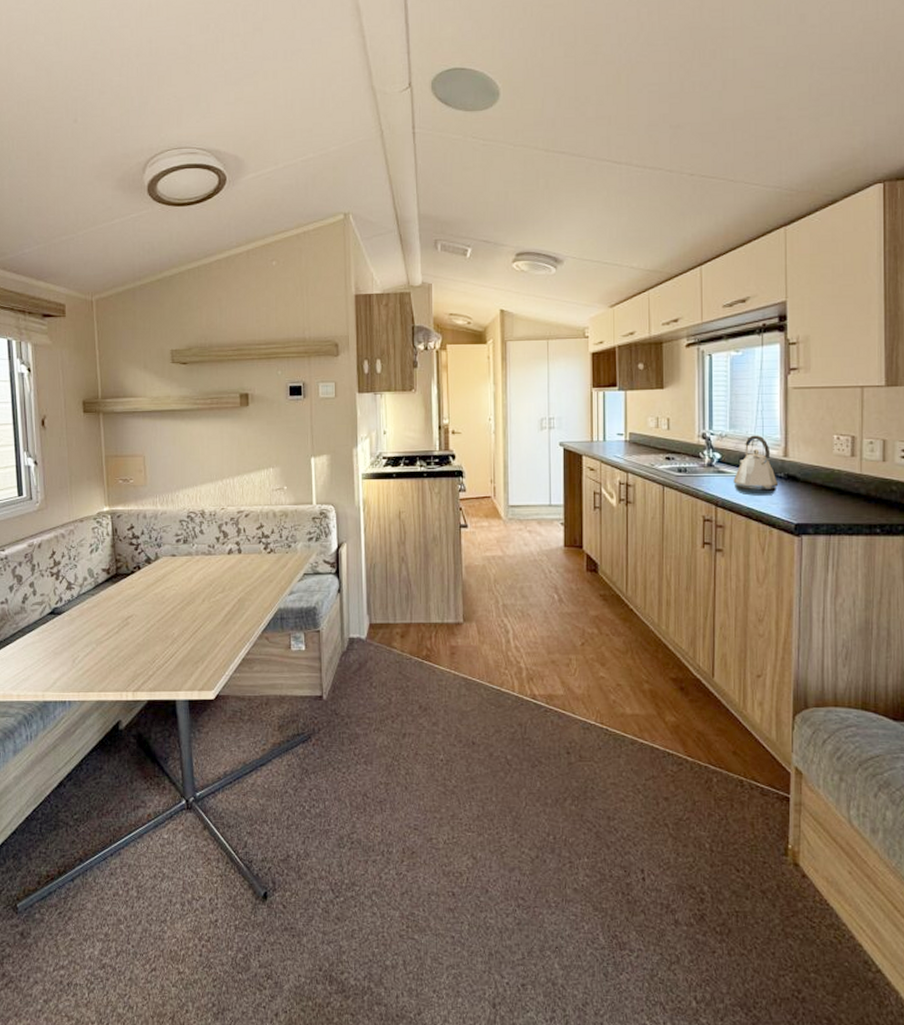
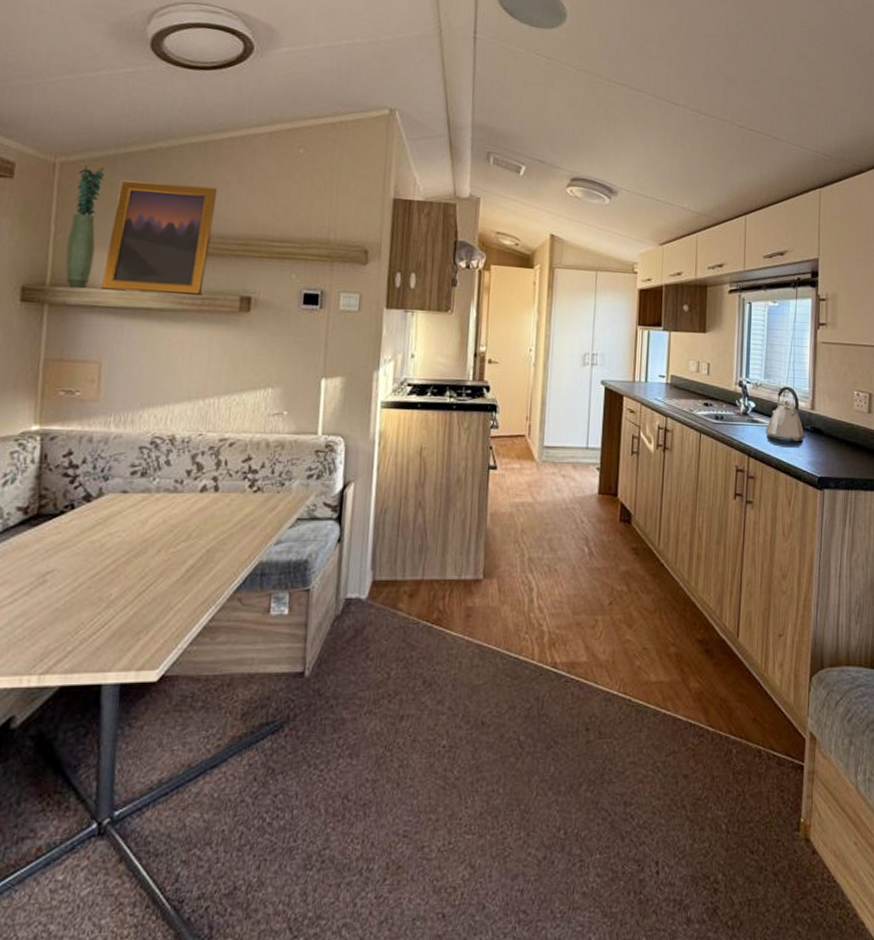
vase: none [108,299,129,399] -> present [65,164,105,289]
picture frame: none [137,305,212,398] -> present [101,180,218,295]

